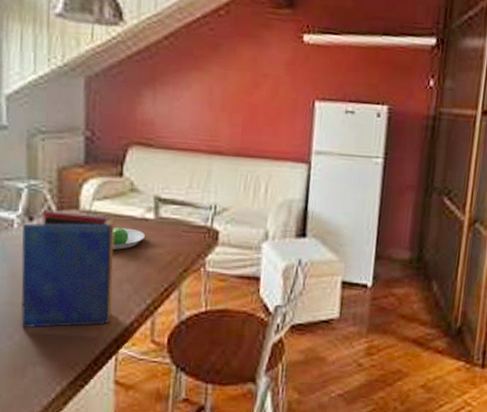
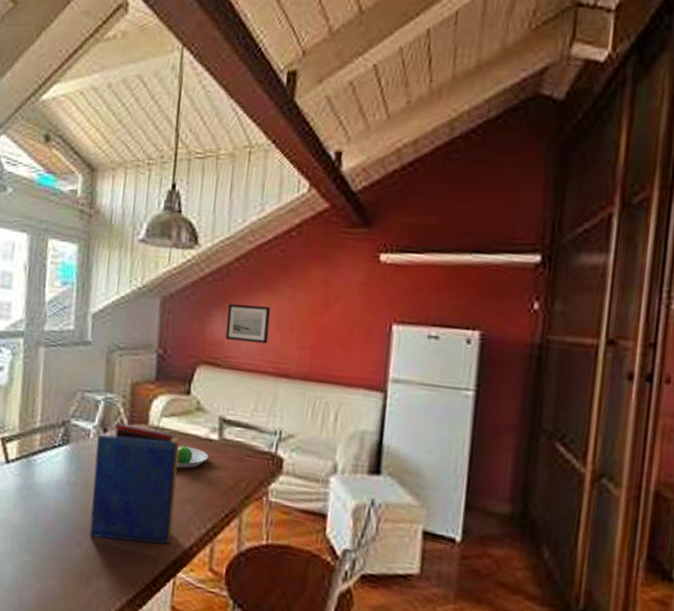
wall art: none [157,83,202,122] -> present [225,304,271,344]

